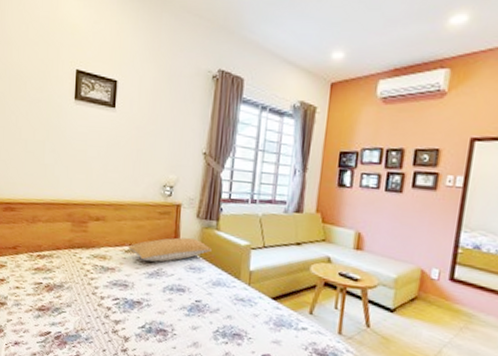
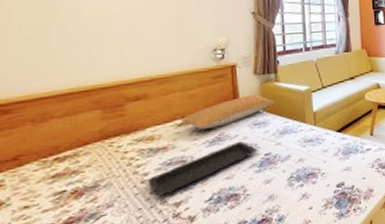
serving tray: none [97,280,189,311] -> present [147,140,257,196]

